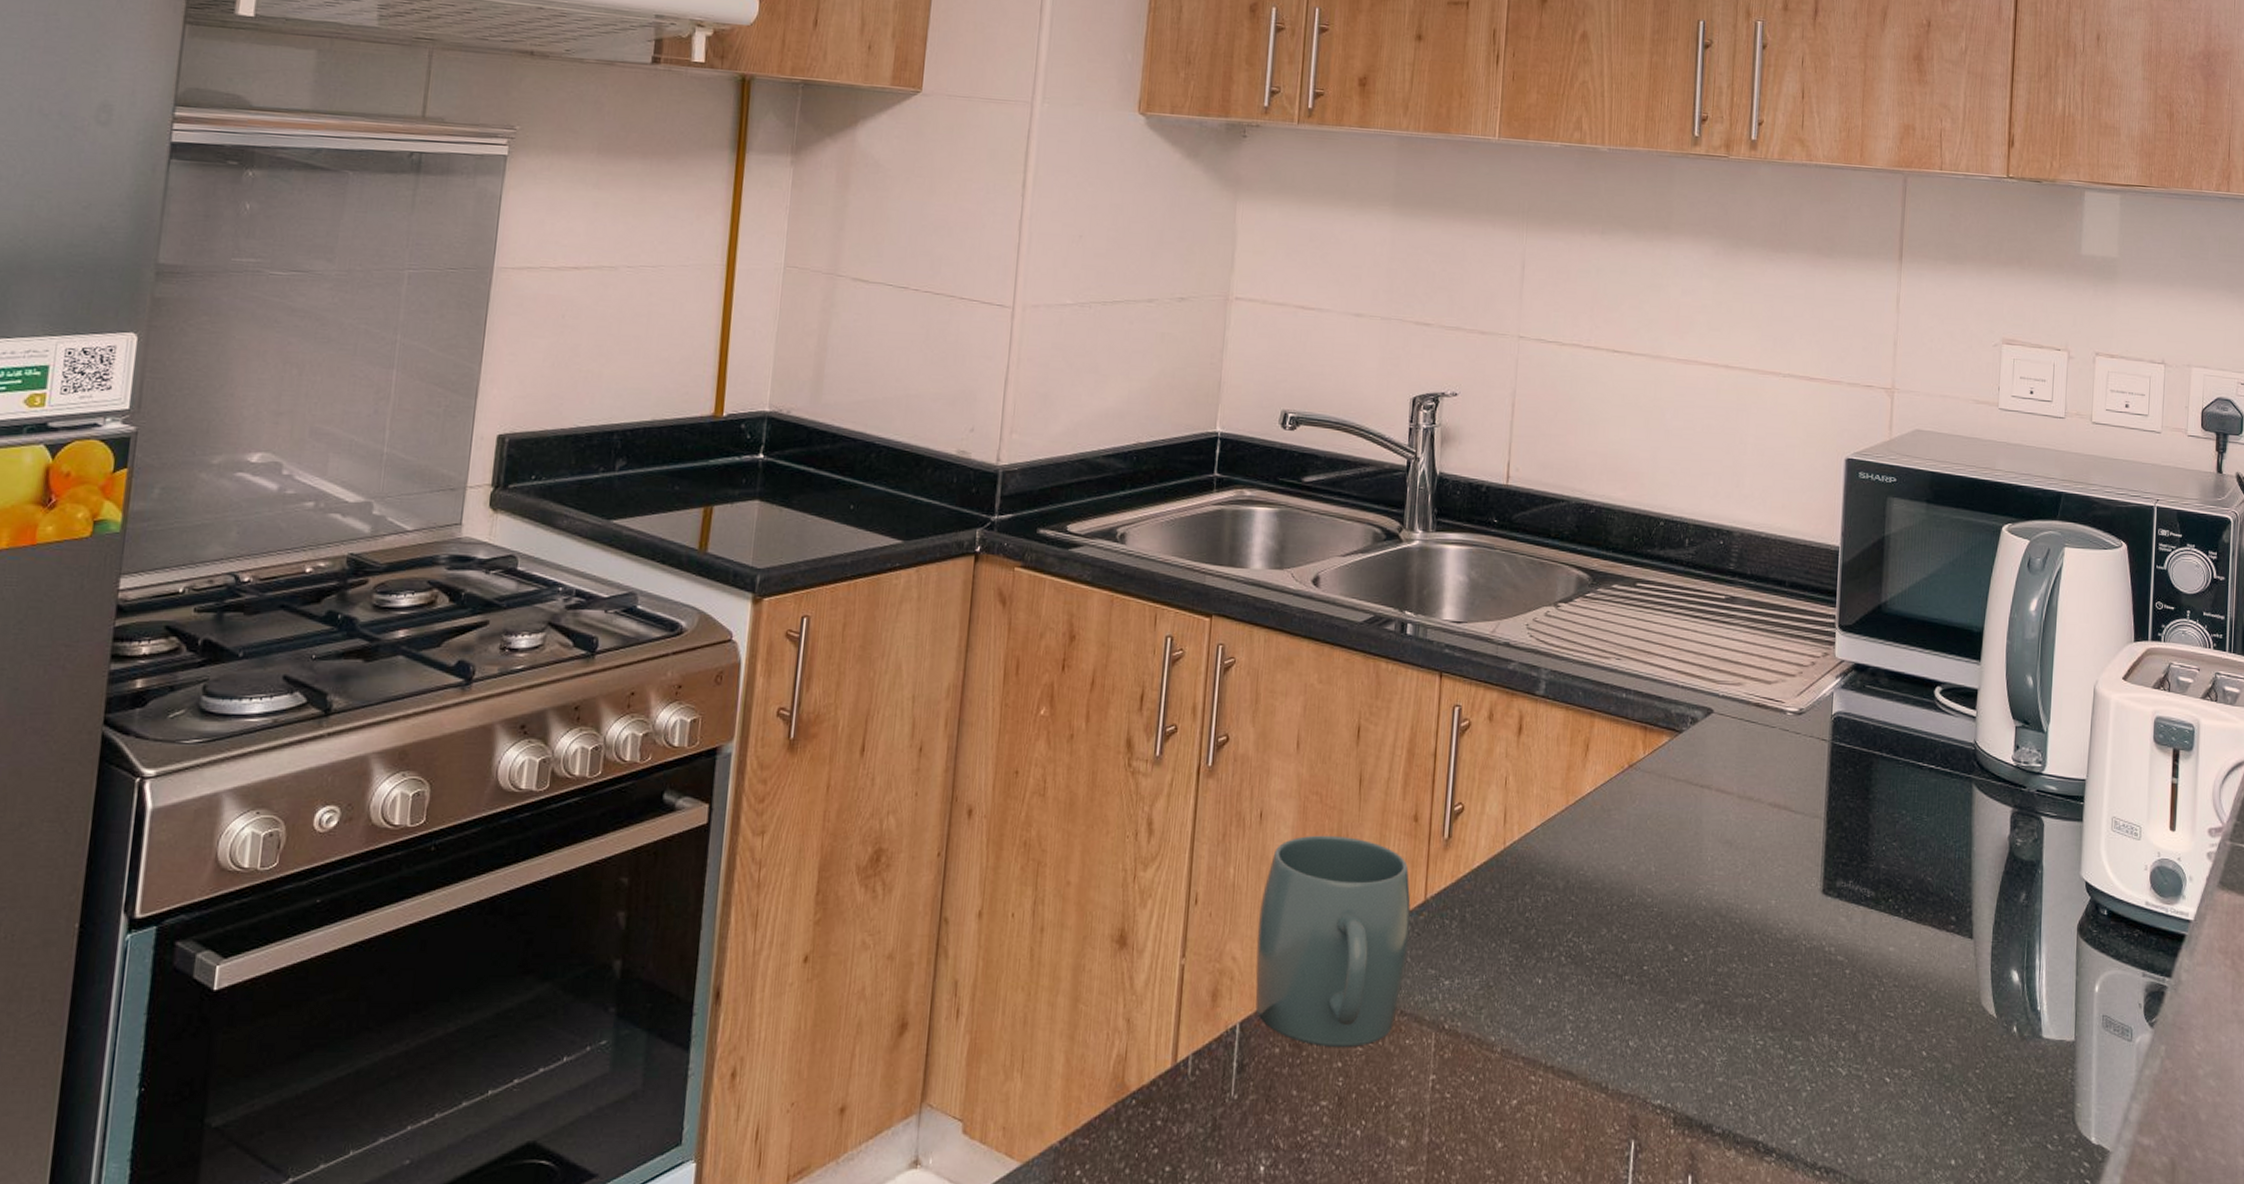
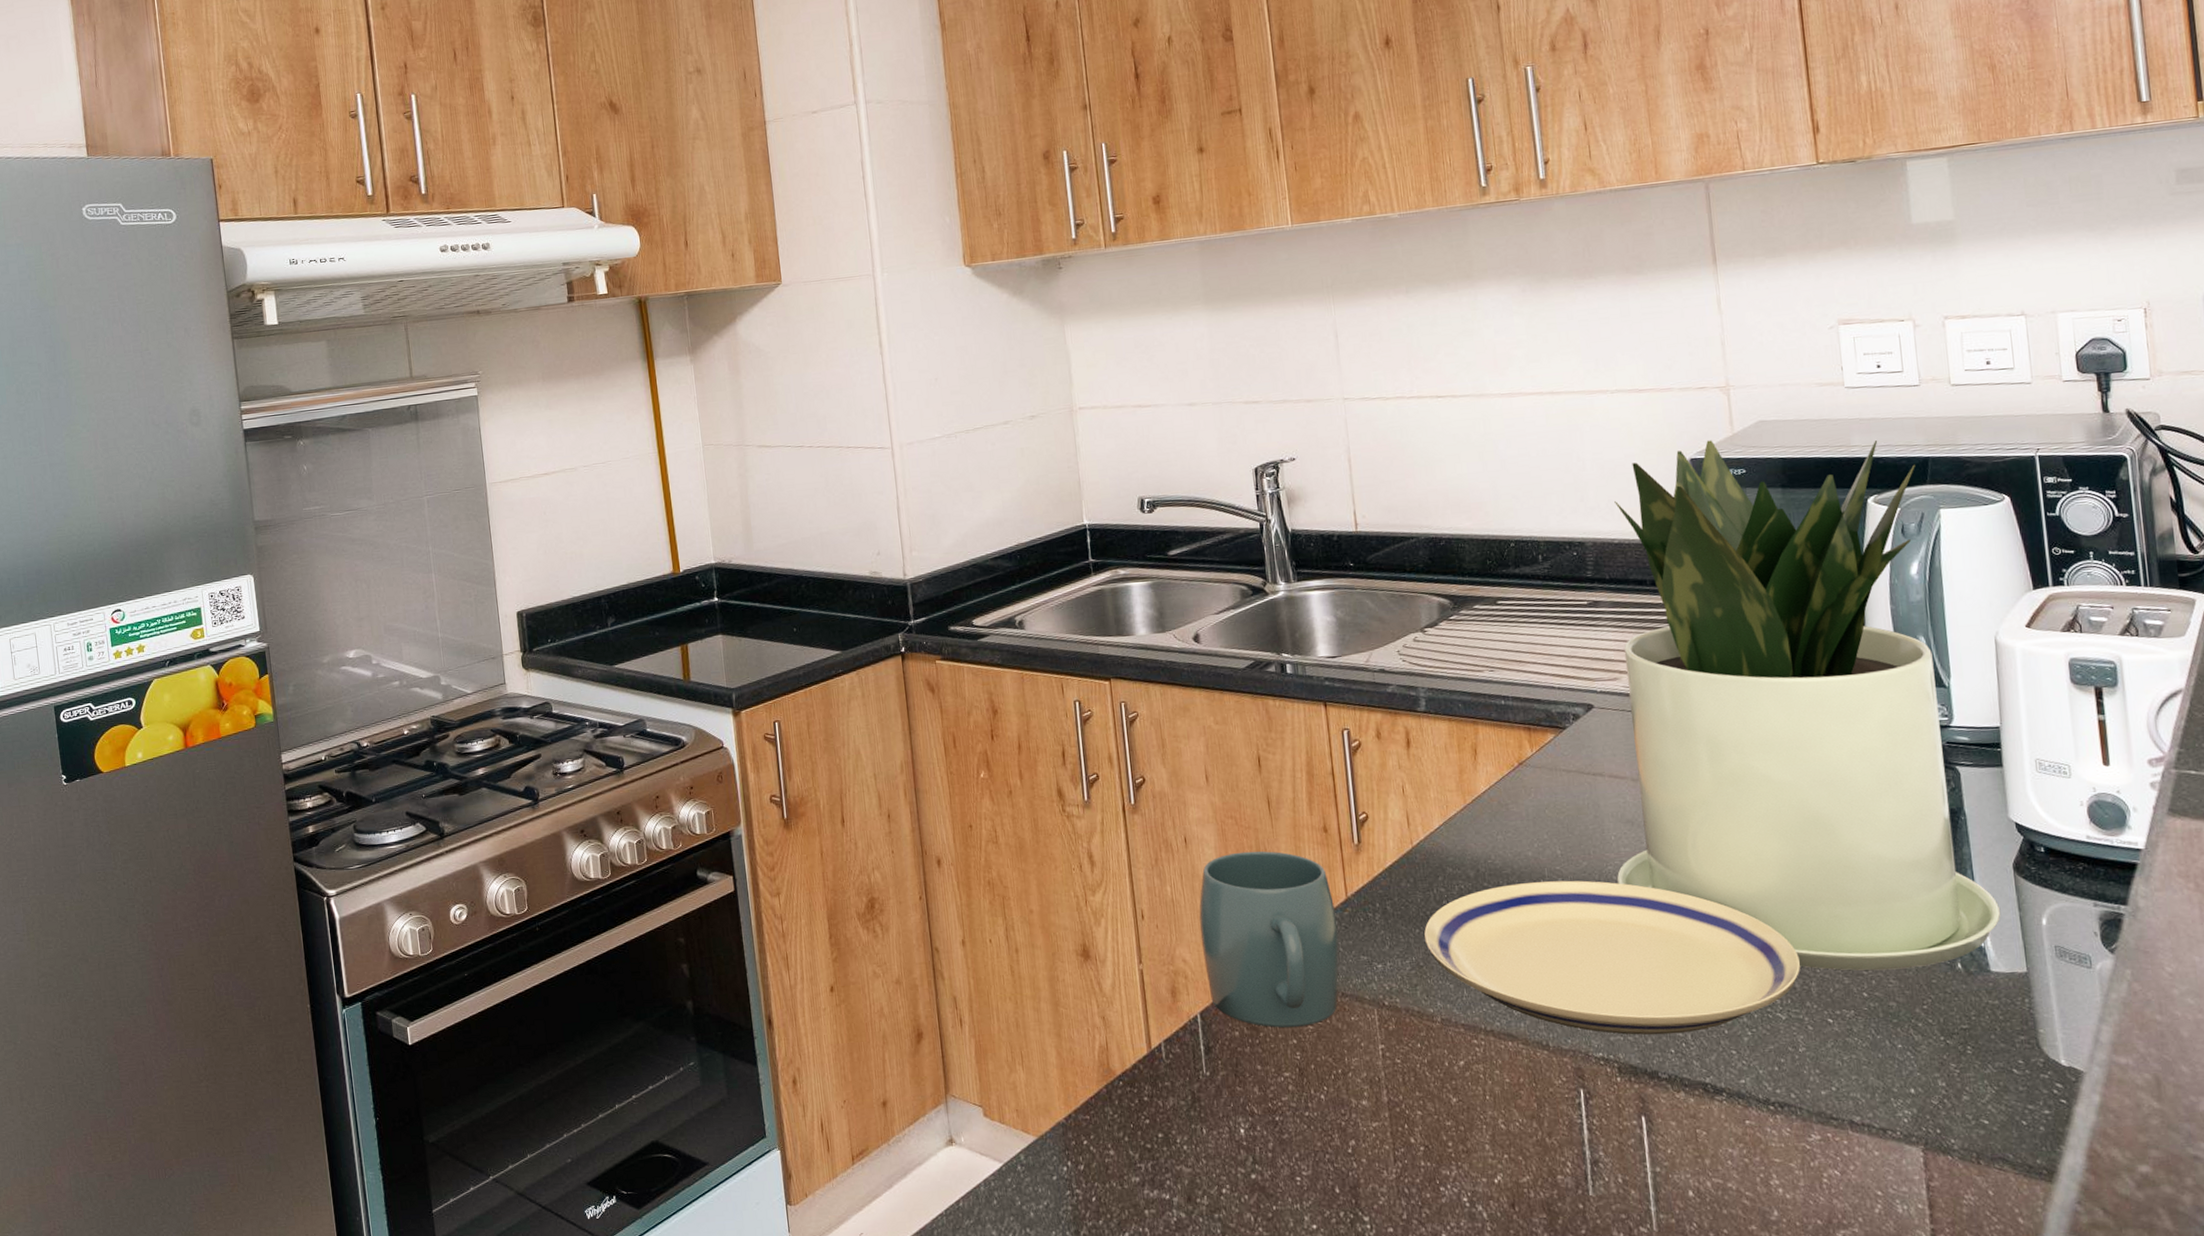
plate: none [1500,901,1868,1084] -> present [1424,880,1800,1035]
planter: none [1705,442,2060,1028] -> present [1614,440,2001,971]

